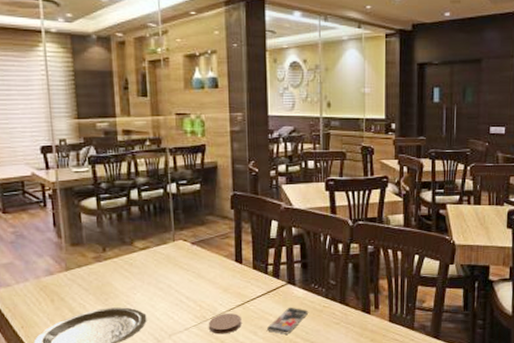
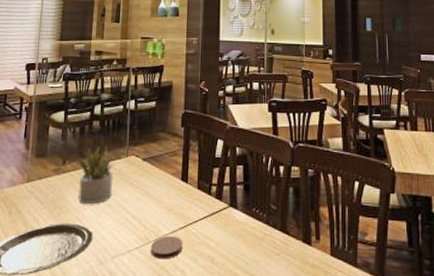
succulent plant: none [119,232,162,288] -> present [78,146,115,204]
smartphone: present [266,307,309,334] -> none [206,232,250,264]

